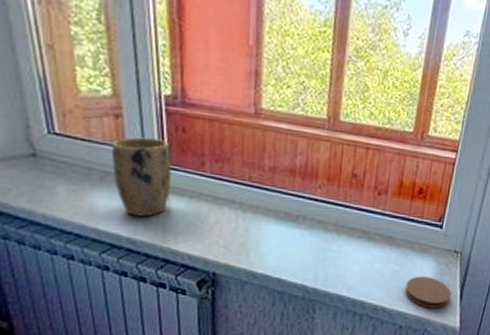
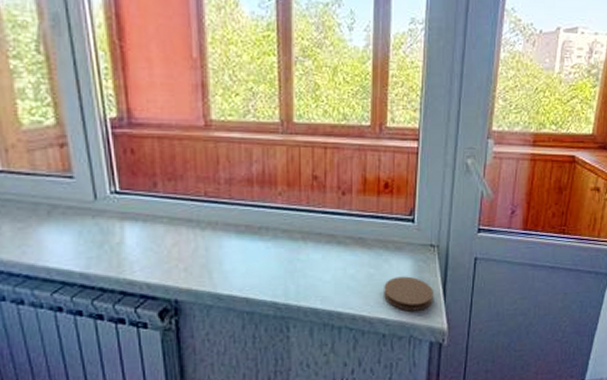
plant pot: present [112,137,171,217] -> none [59,164,123,249]

